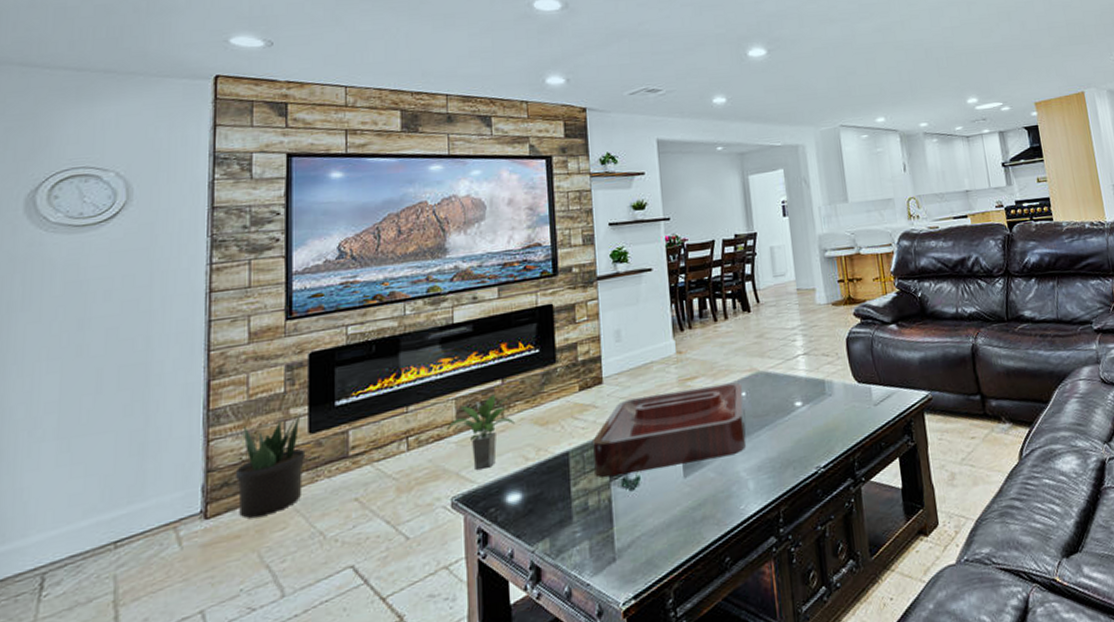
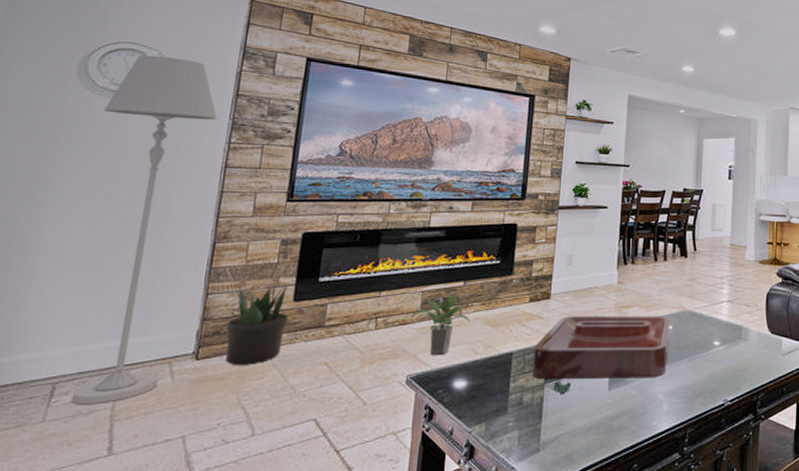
floor lamp: none [60,176,193,595] -> present [71,55,218,405]

